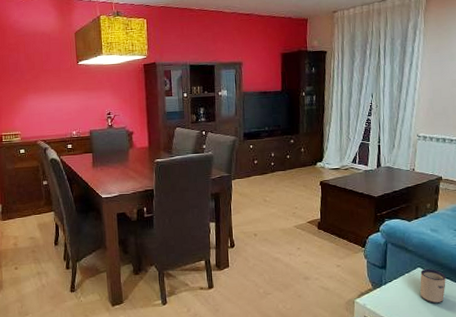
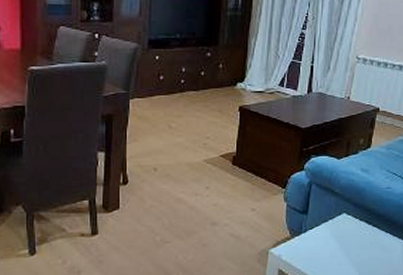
mug: present [420,268,446,304] -> none [343,214,373,255]

